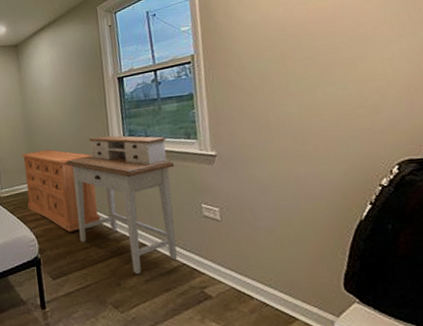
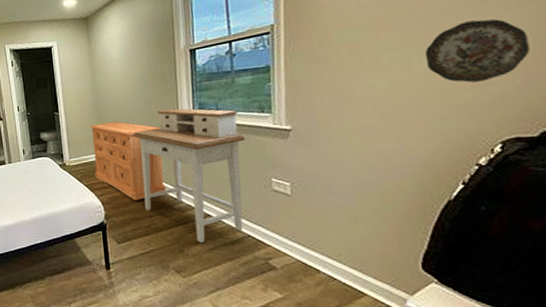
decorative plate: none [326,53,411,110] -> present [424,19,530,83]

